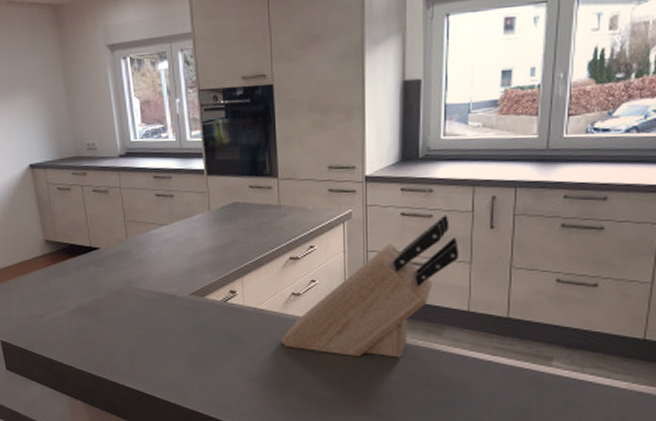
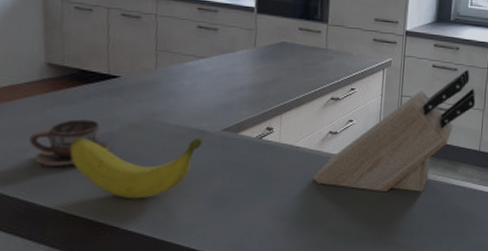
cup: none [43,288,101,330] -> present [29,119,110,168]
banana: none [72,302,174,359] -> present [70,137,203,199]

